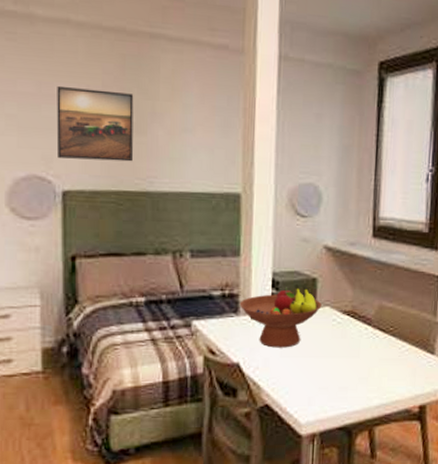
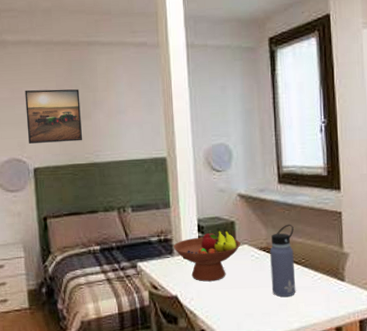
water bottle: none [352,285,385,370] -> present [270,224,296,297]

